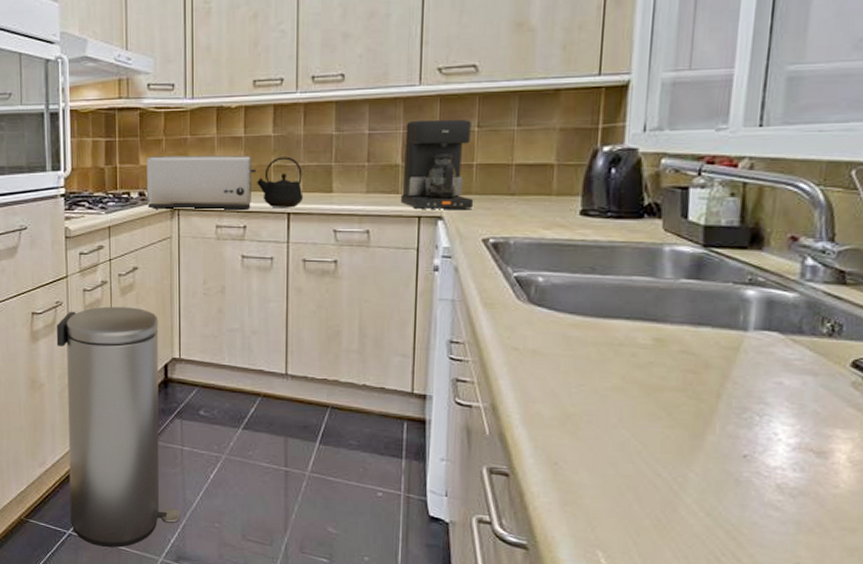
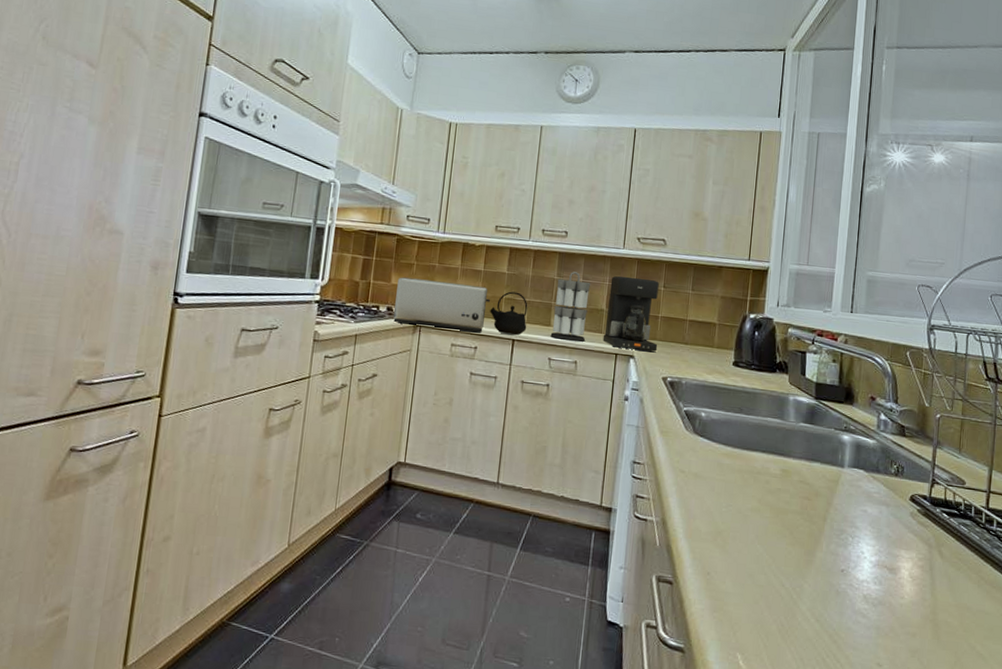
pedal bin: present [56,306,181,548] -> none [275,408,390,653]
spice rack: none [333,123,380,208] -> present [550,271,591,342]

